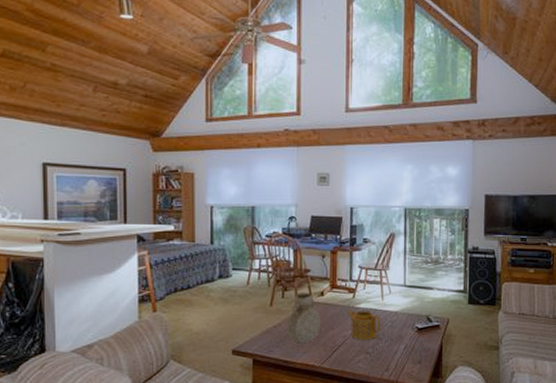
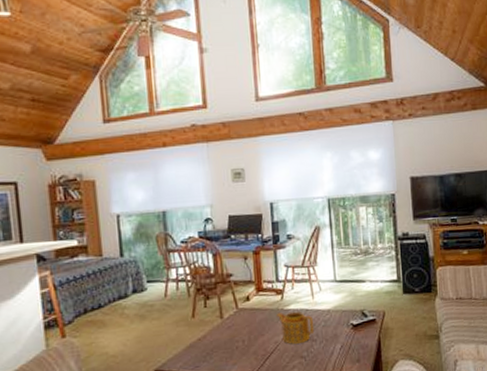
vase: present [287,293,320,344] -> none [212,299,249,355]

